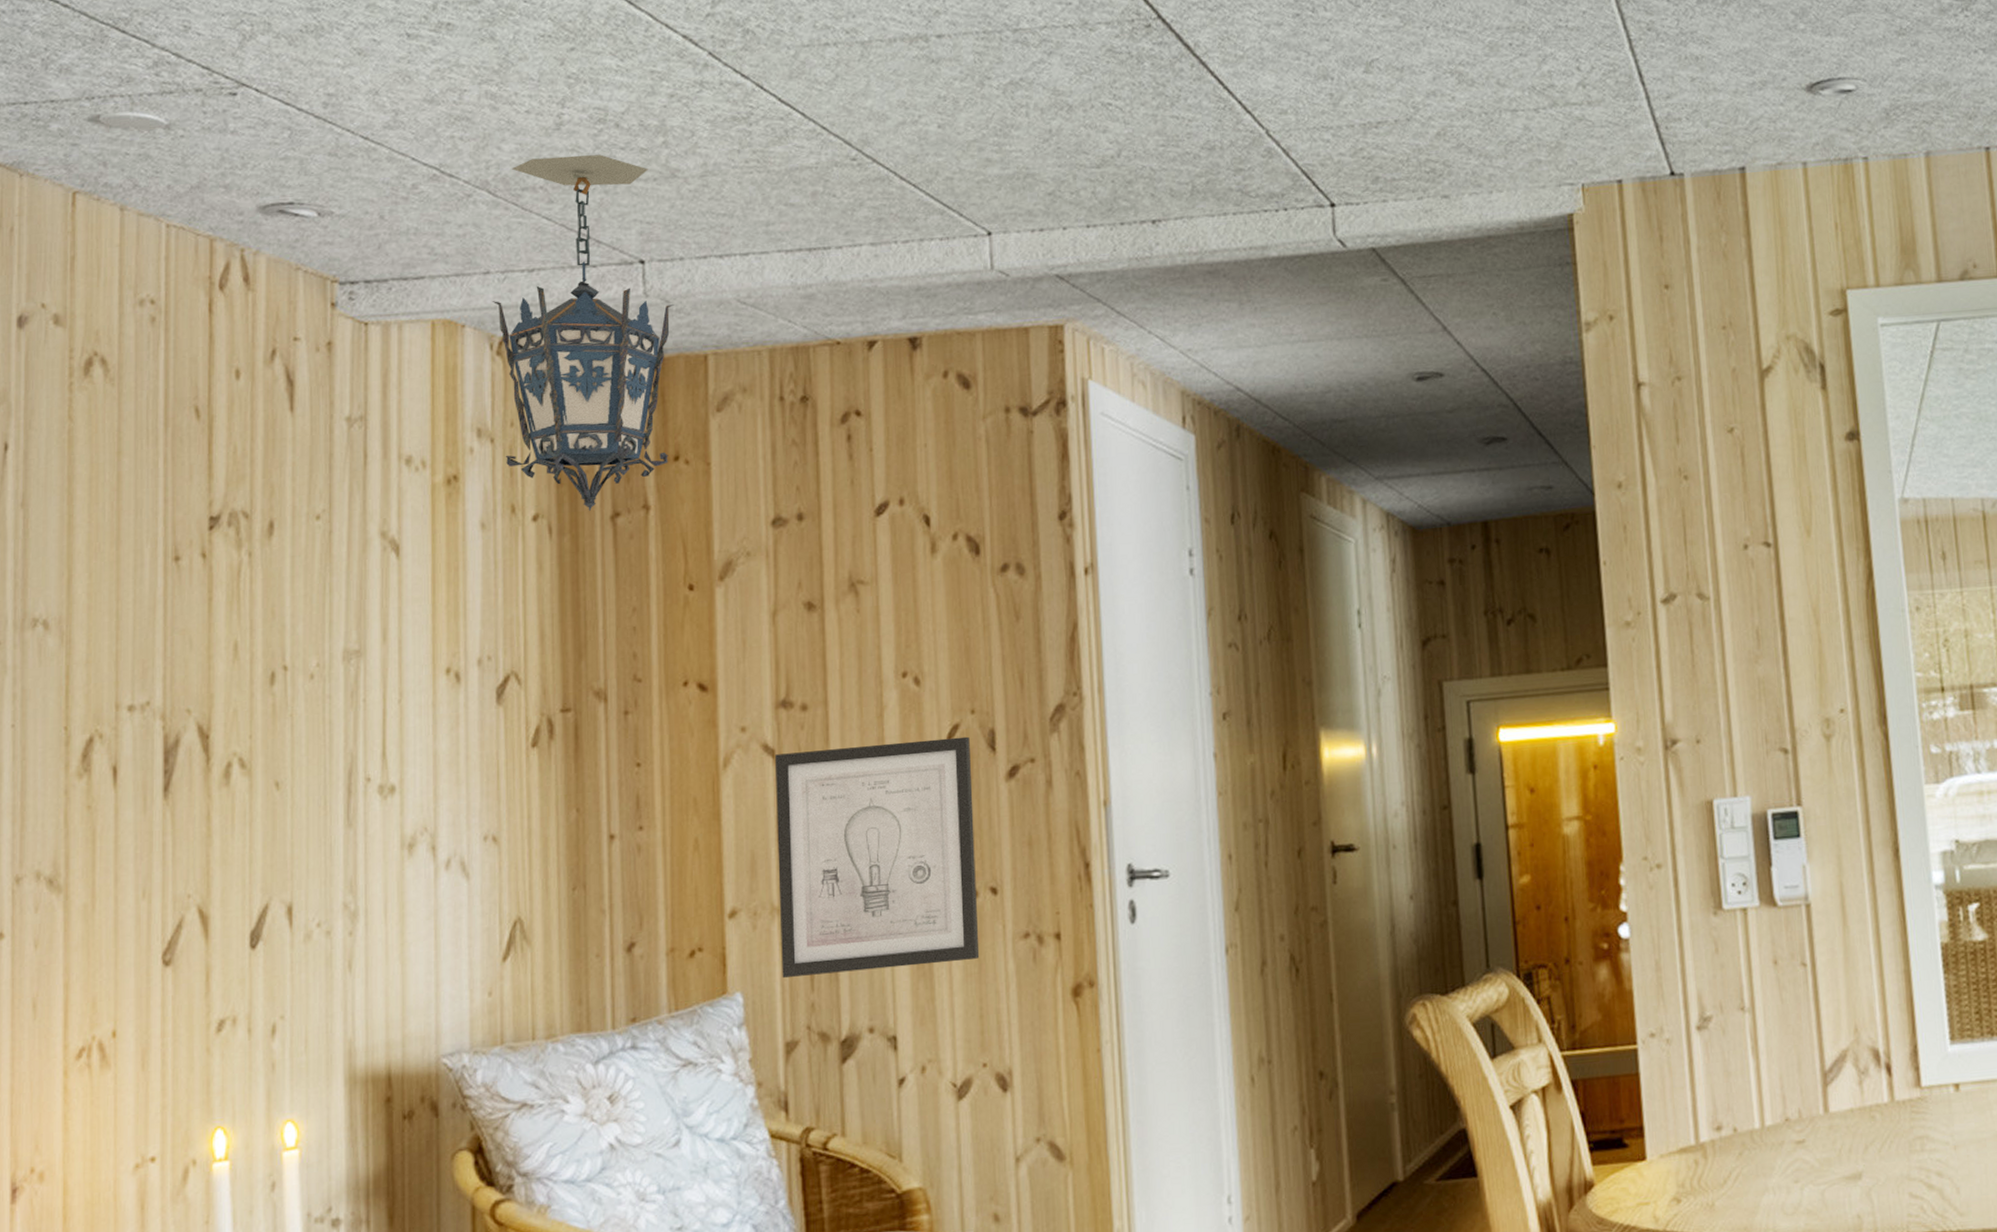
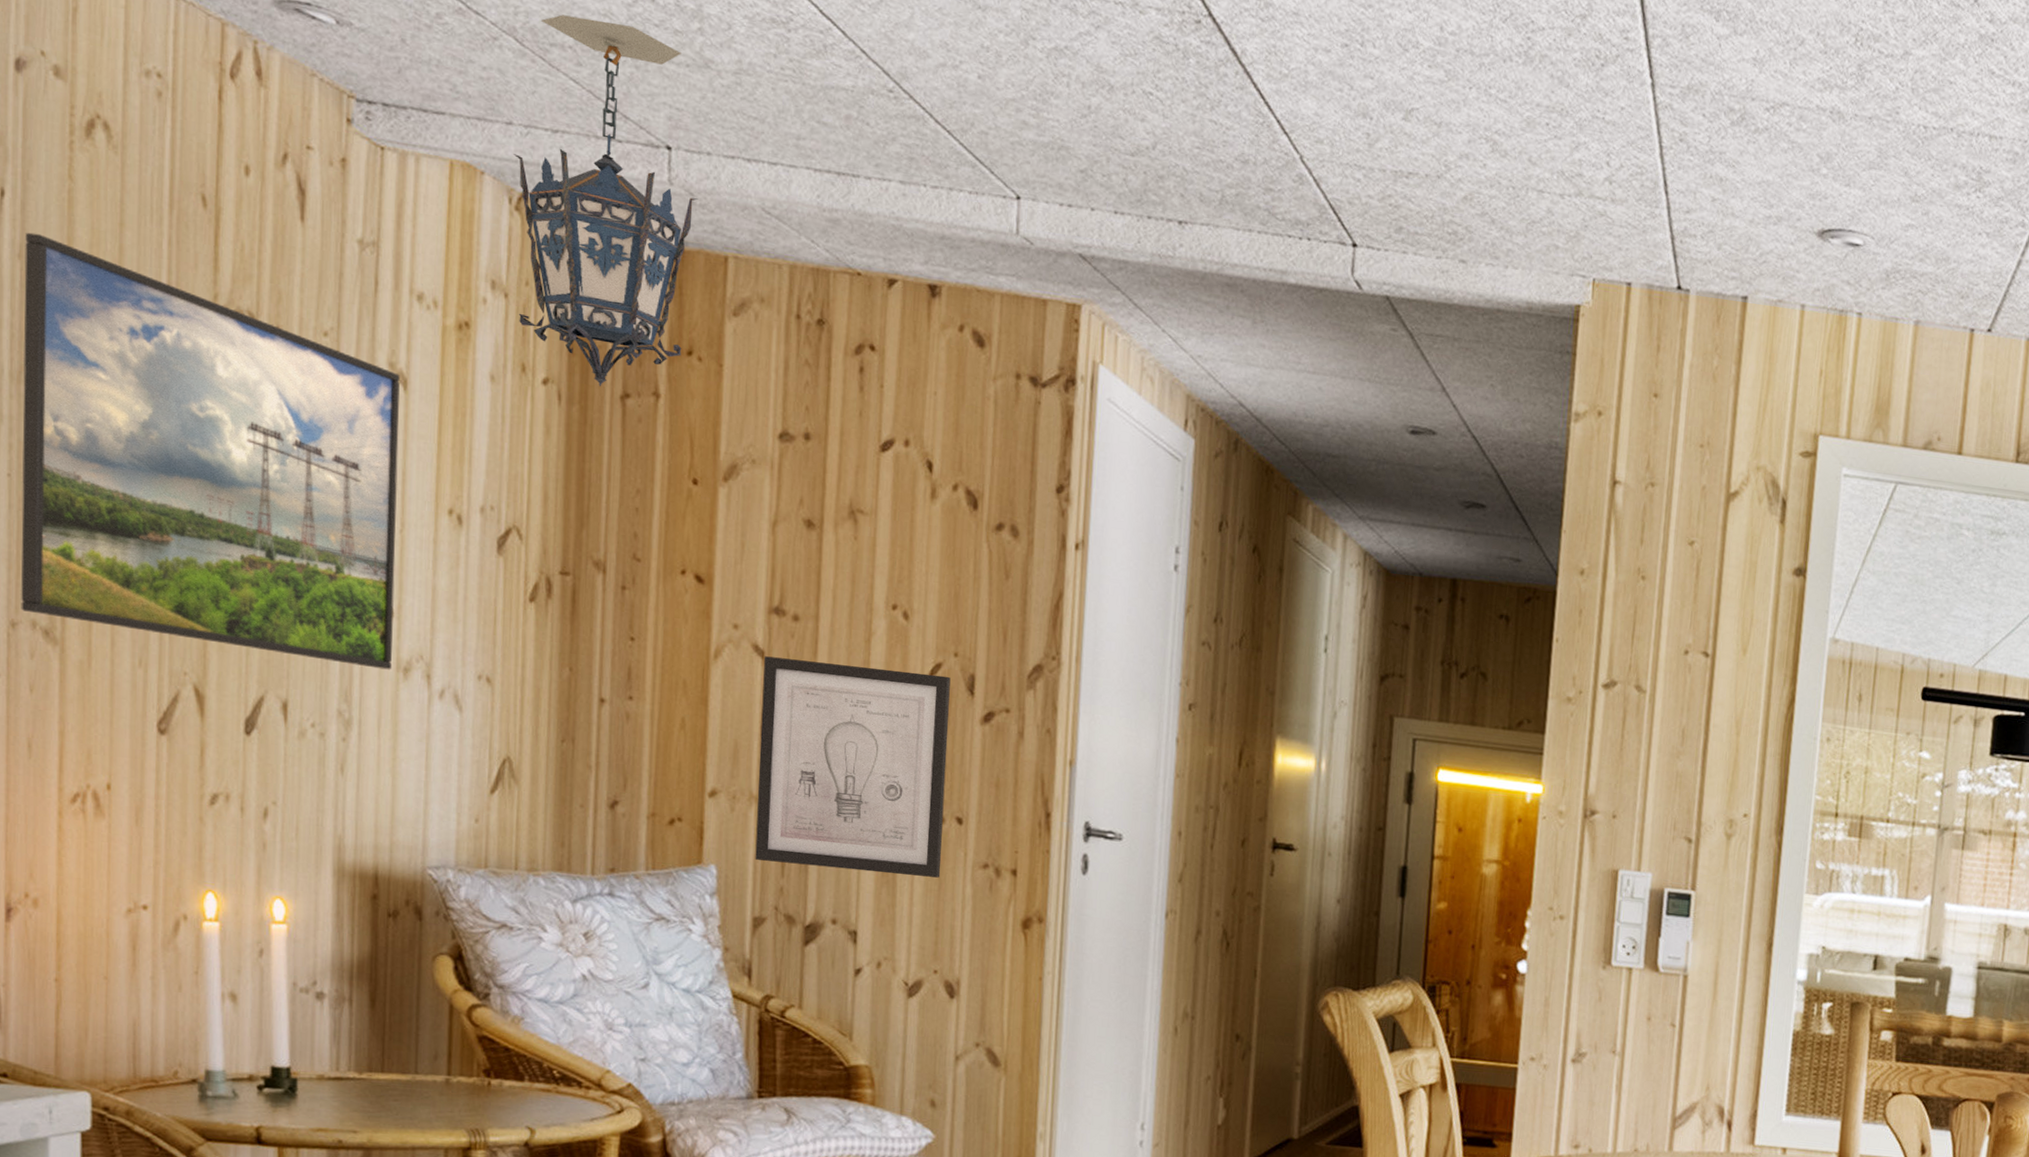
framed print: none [25,479,396,864] -> present [21,232,400,670]

